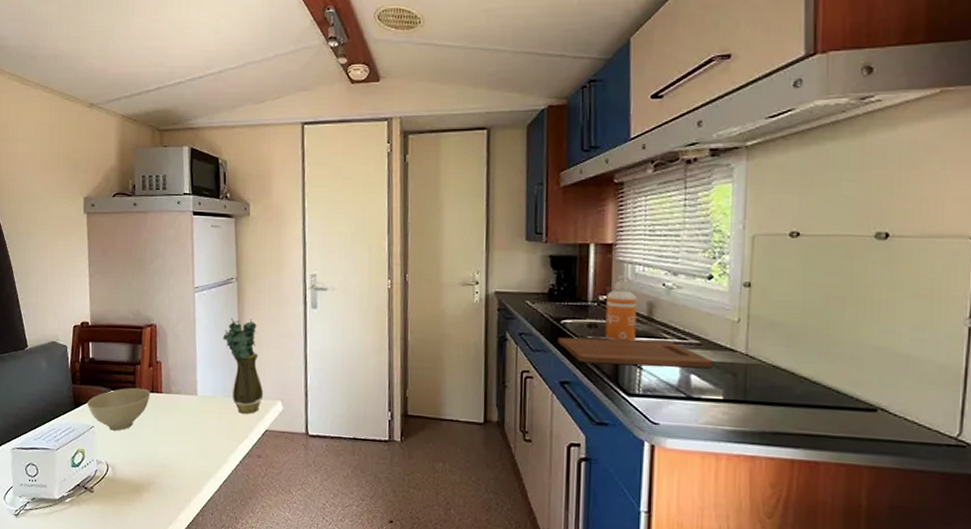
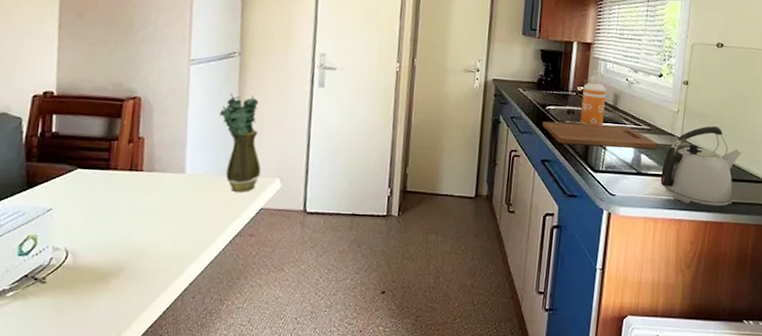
bowl: present [86,387,151,431] -> none [44,165,129,213]
kettle: none [720,338,840,441] -> present [660,126,742,207]

